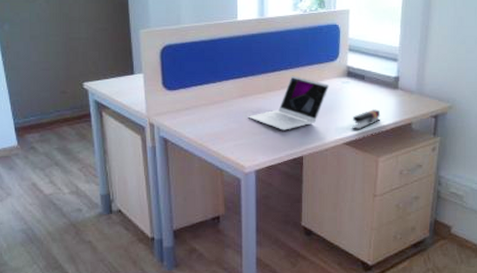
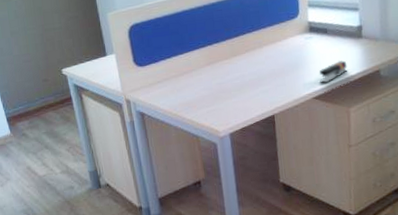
laptop: present [248,75,330,130] -> none [217,37,293,92]

